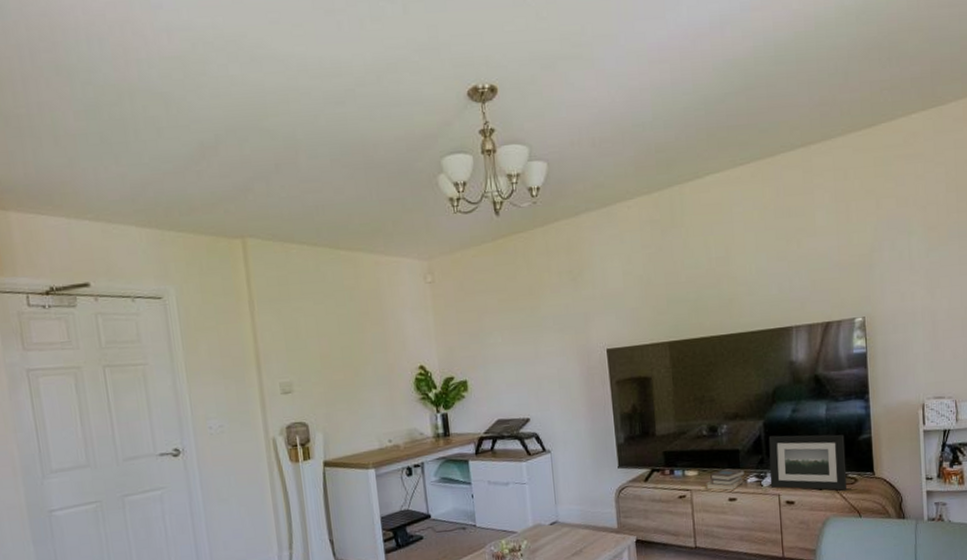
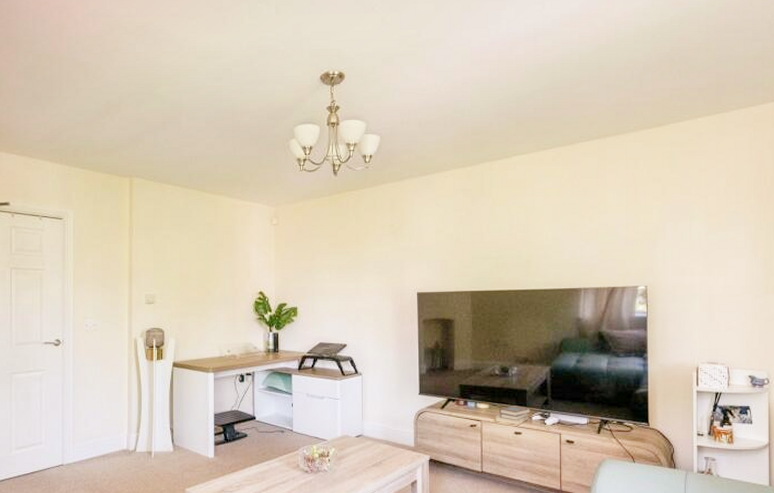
picture frame: present [768,434,848,491] -> none [553,381,623,436]

